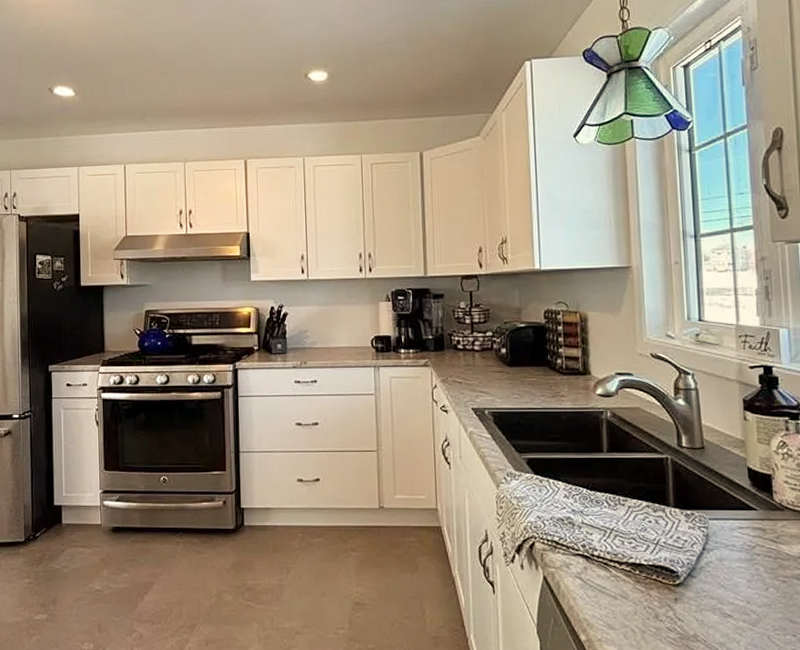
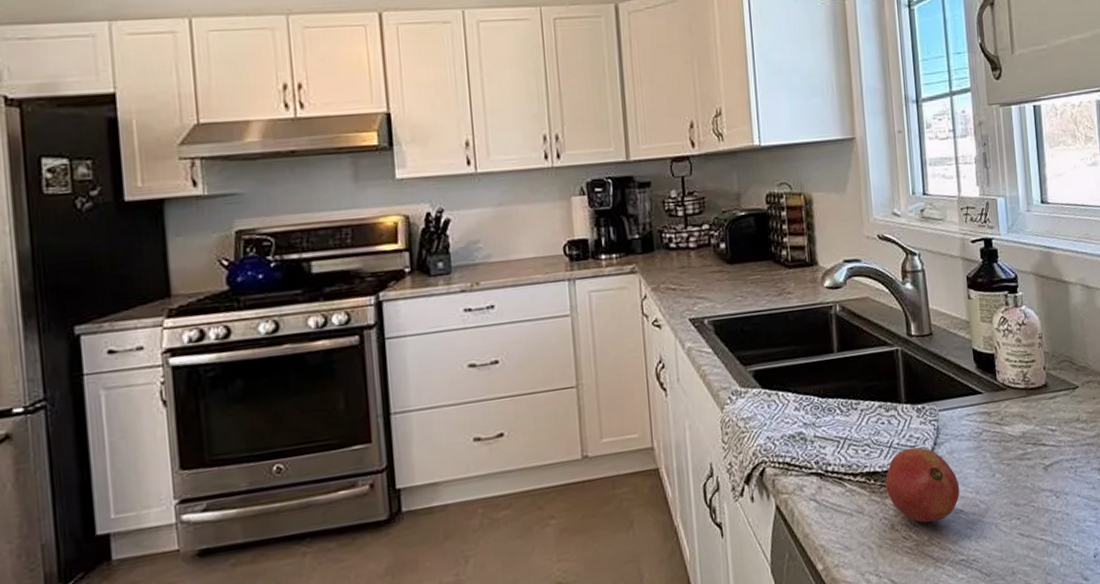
fruit: none [651,548,730,621] -> present [885,447,960,523]

